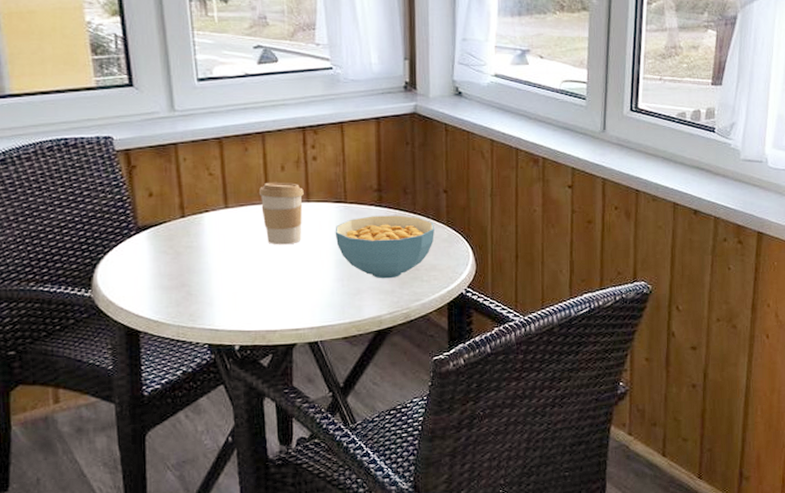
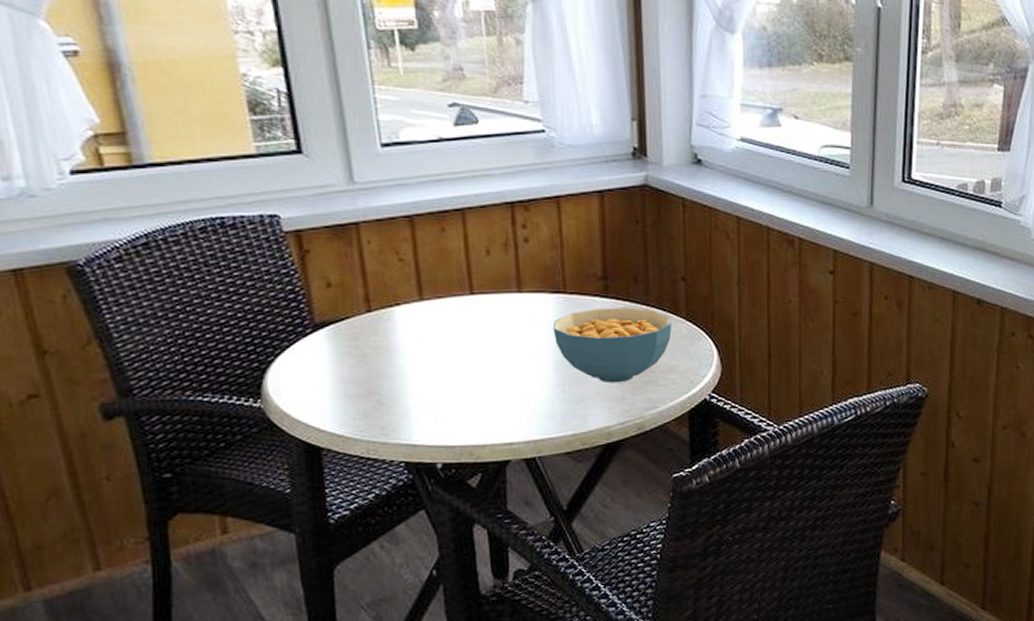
coffee cup: present [258,183,304,245] -> none [459,269,514,344]

